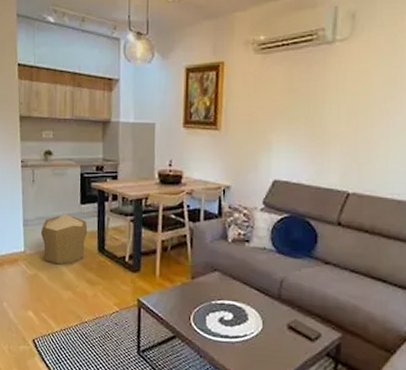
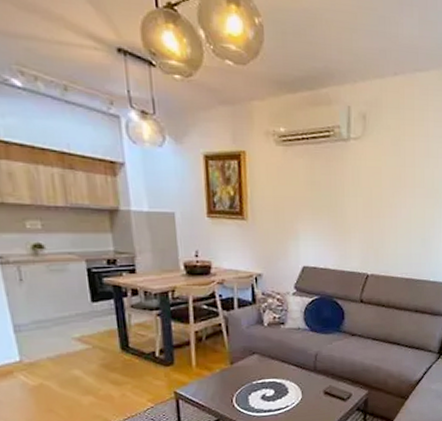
pouf: present [40,214,88,265] -> none [41,314,105,370]

